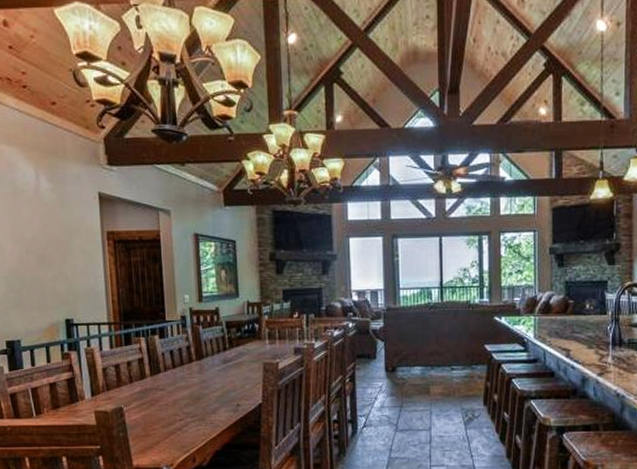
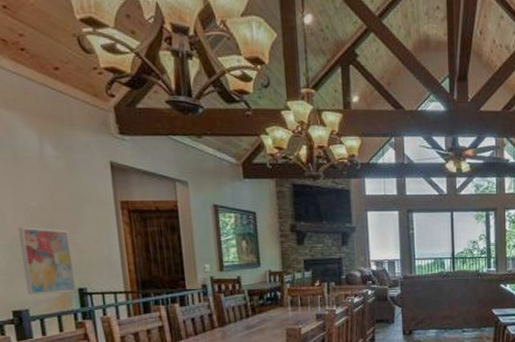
wall art: none [14,259,63,327] -> present [18,227,76,296]

